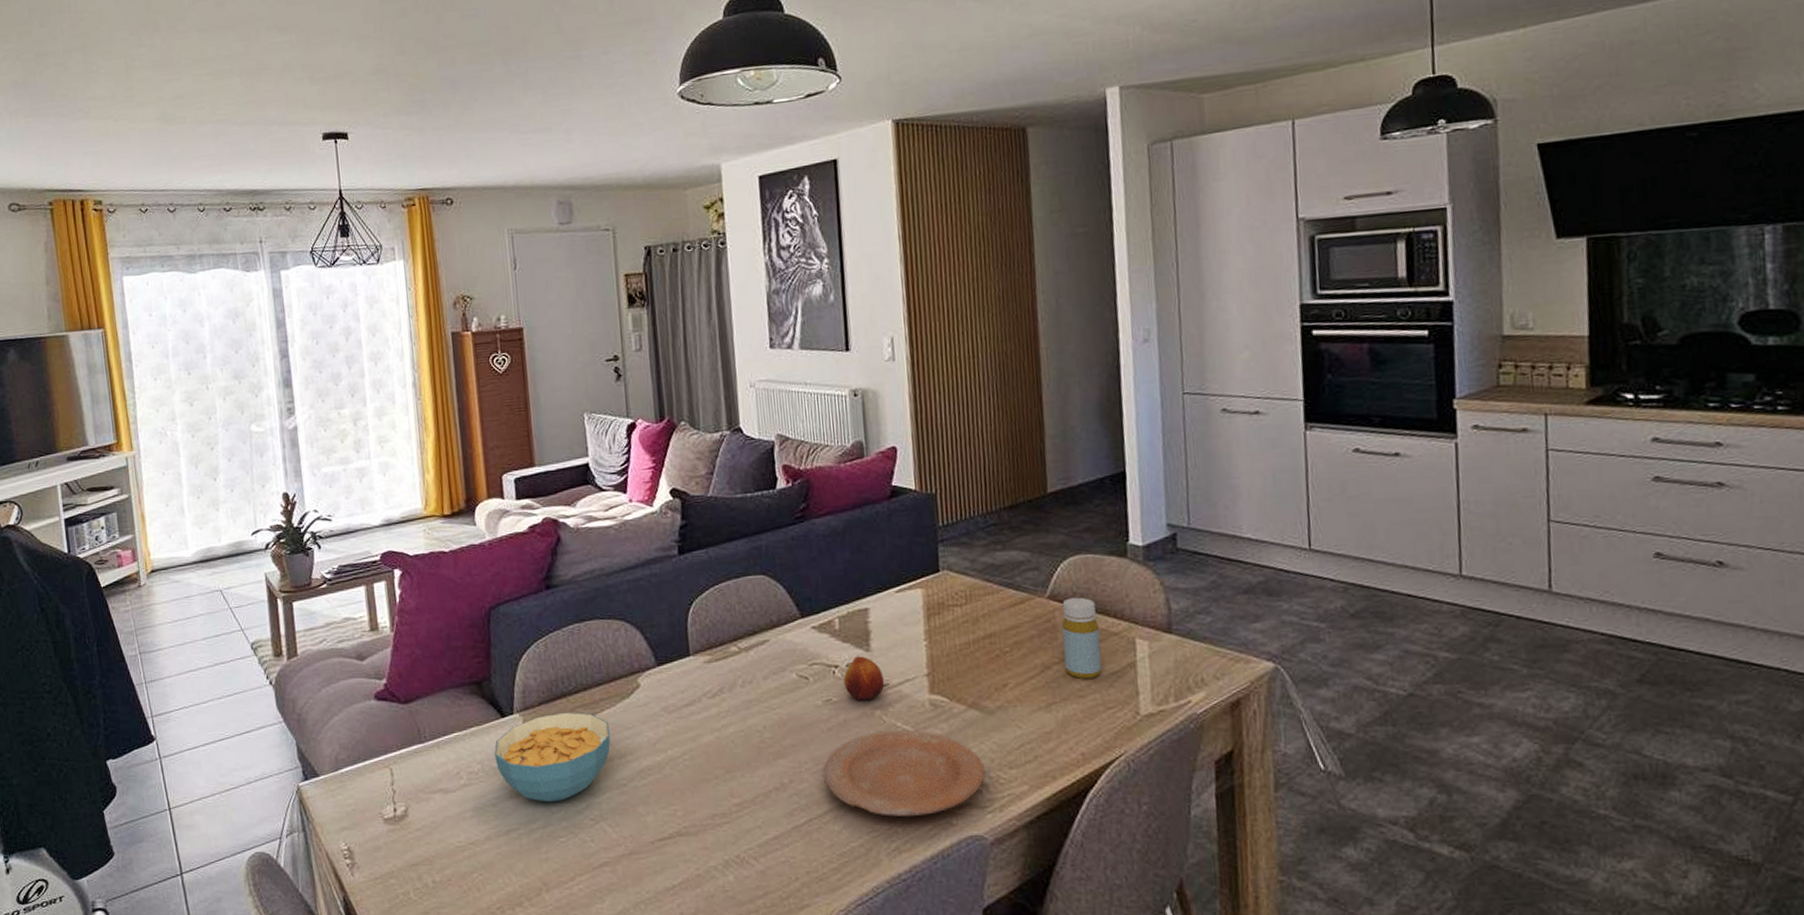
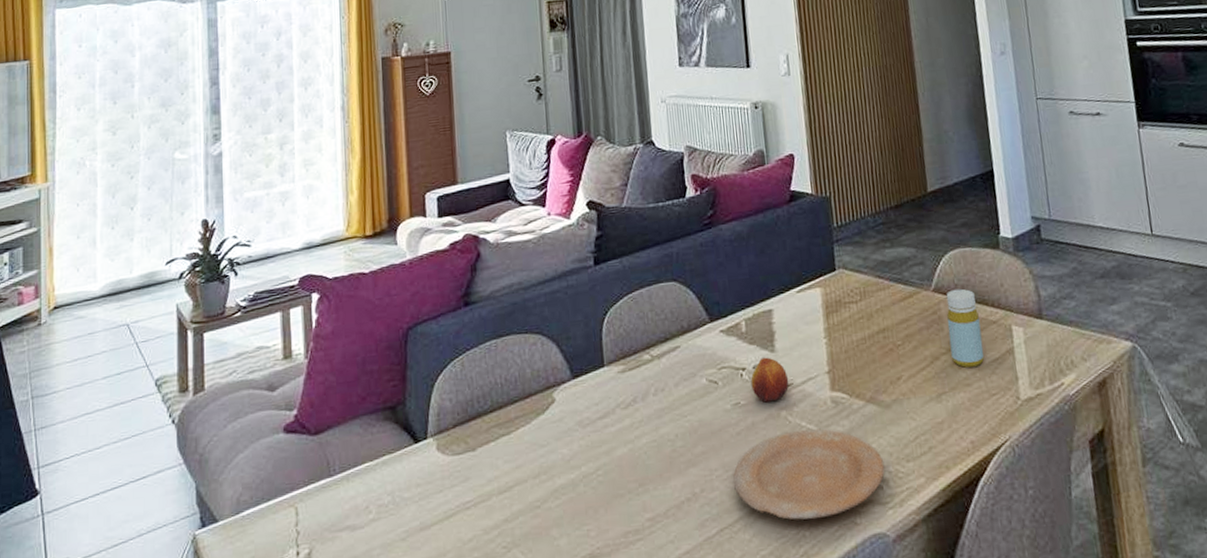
cereal bowl: present [494,712,611,803] -> none [406,432,525,532]

